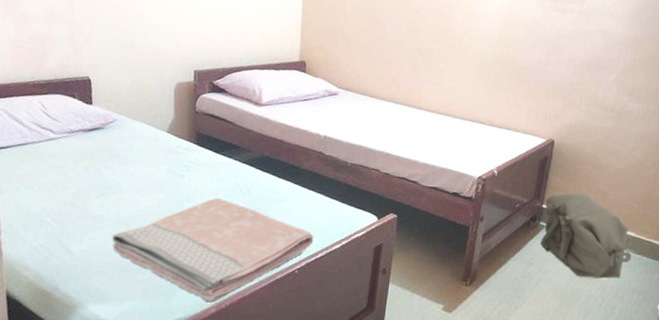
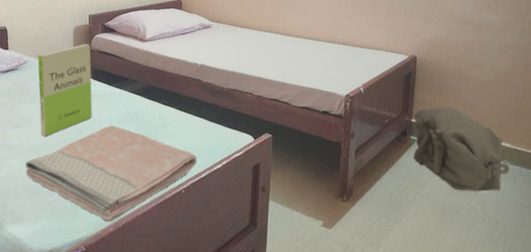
book: none [129,104,196,207] -> present [37,44,93,136]

